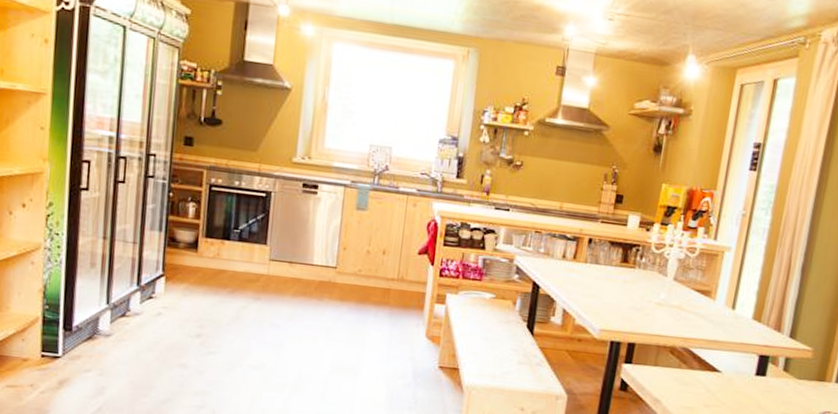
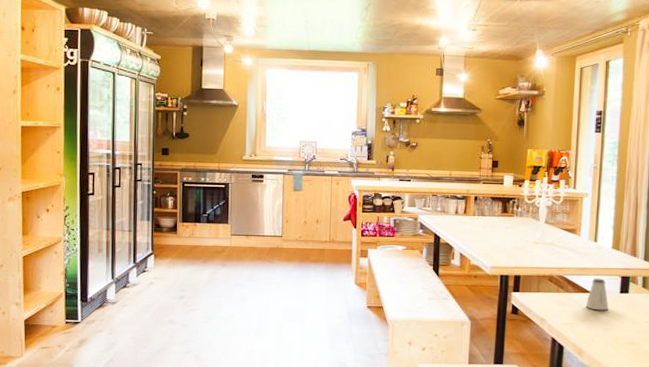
saltshaker: none [711,354,741,396] -> present [585,278,609,311]

